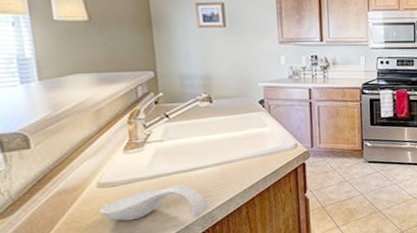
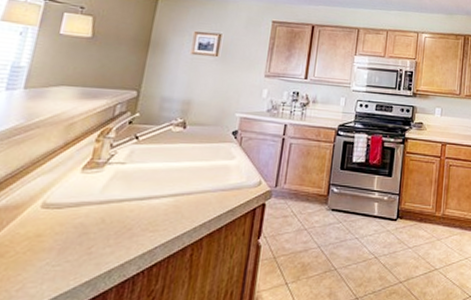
spoon rest: present [98,185,208,222] -> none [32,215,152,255]

